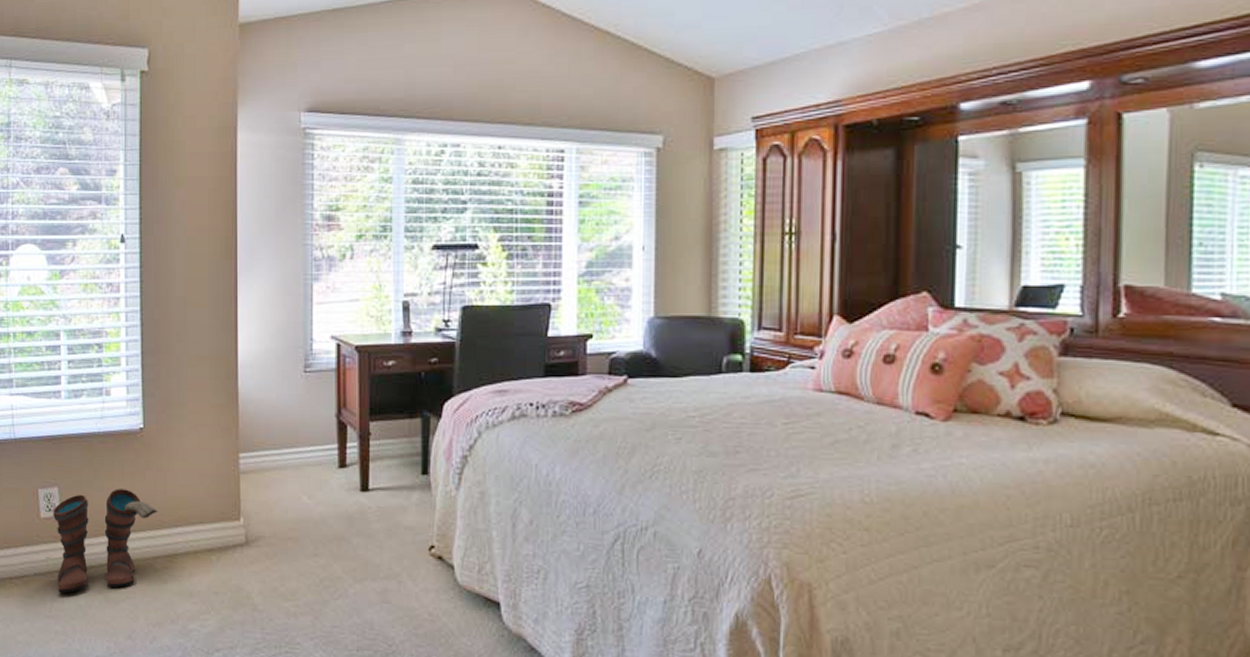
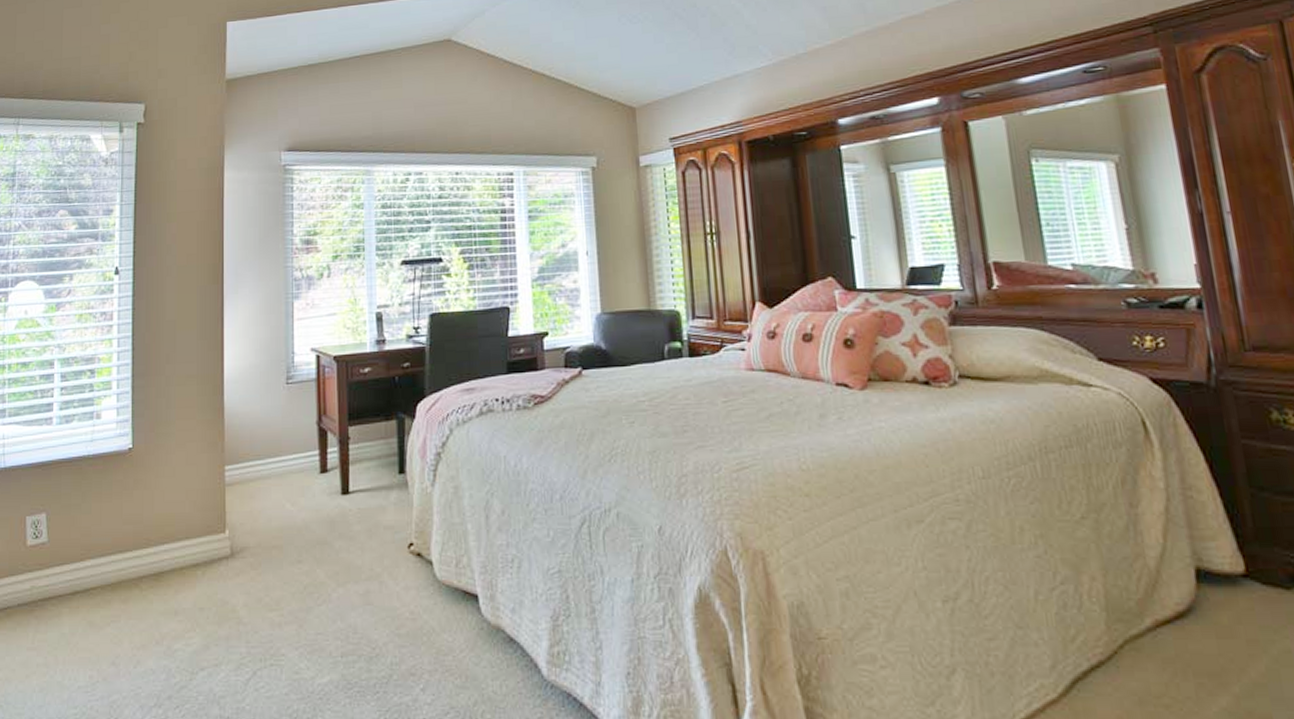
boots: present [53,488,158,593] -> none [40,510,145,622]

